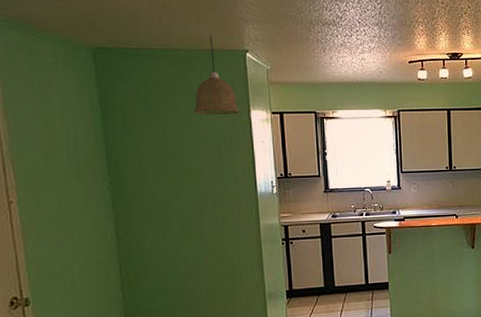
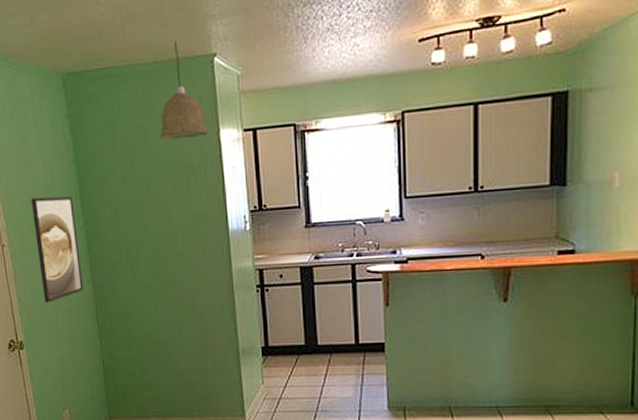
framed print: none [48,157,106,259] -> present [30,196,84,303]

